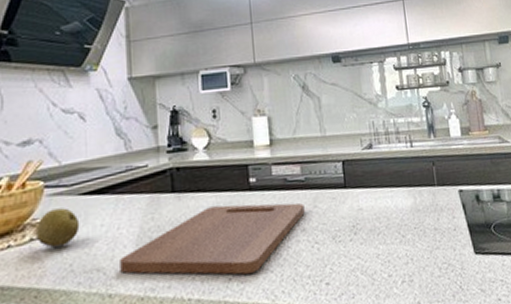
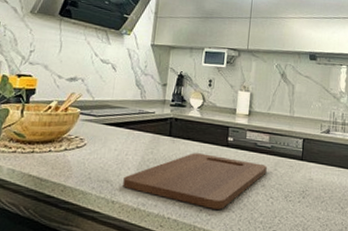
fruit: present [35,208,80,248] -> none [68,131,101,159]

